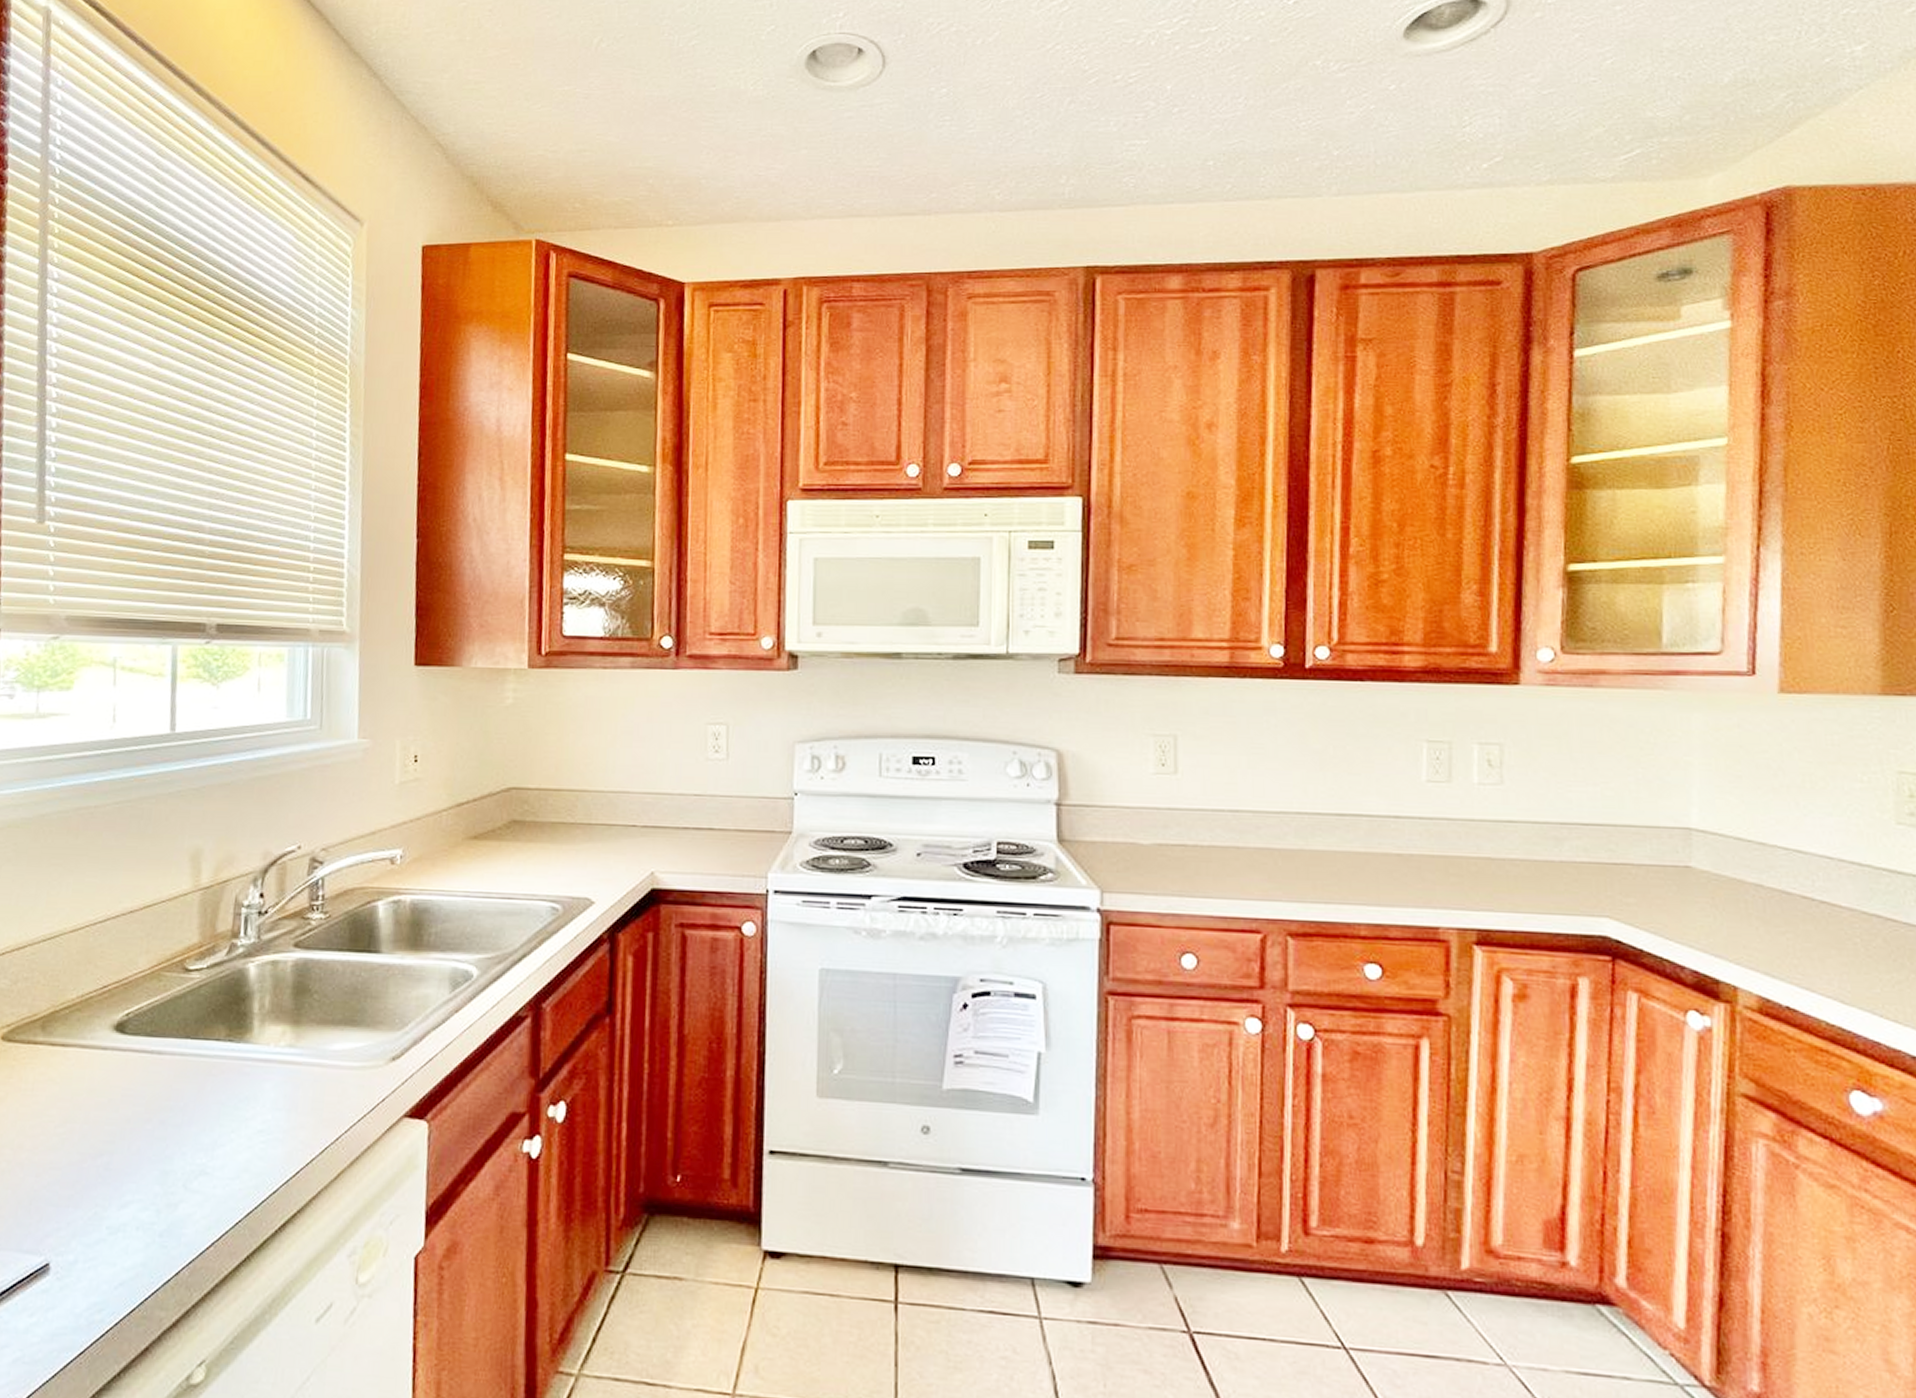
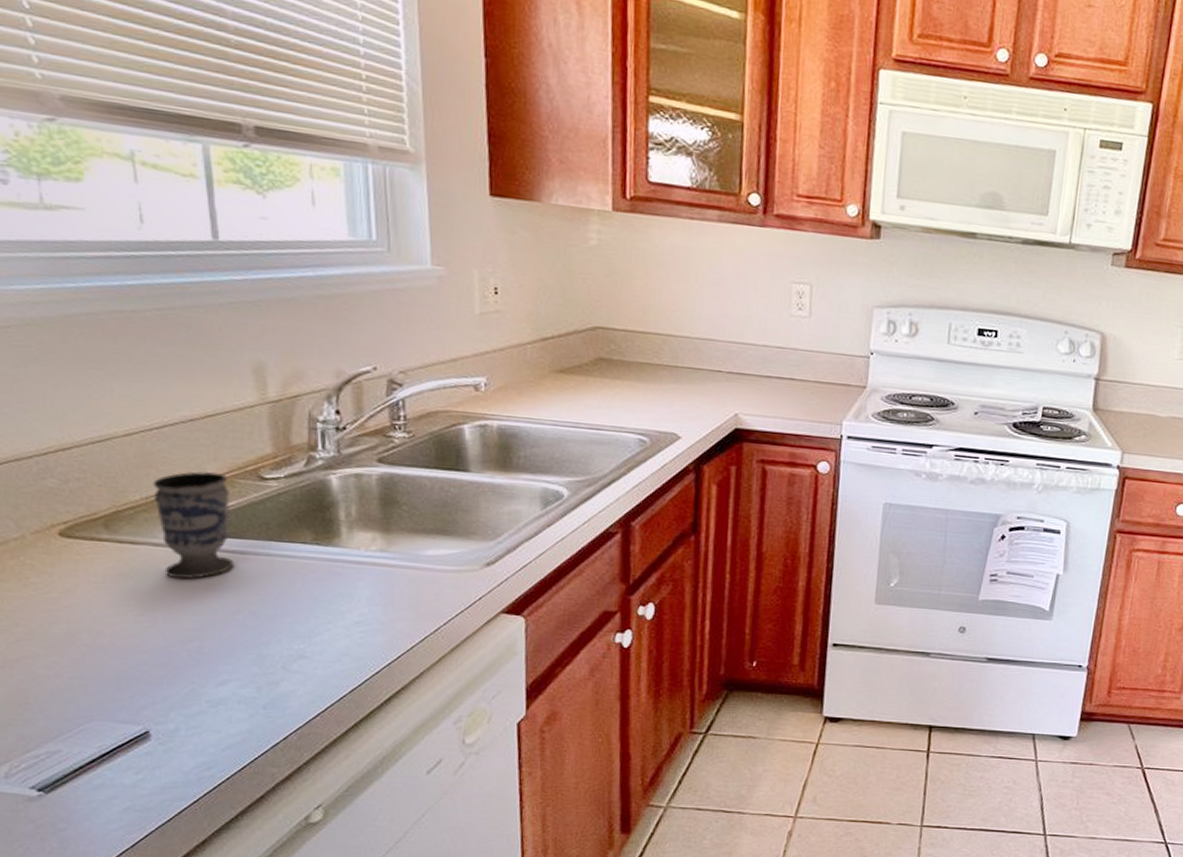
cup: none [87,965,156,1084] -> present [153,471,234,579]

